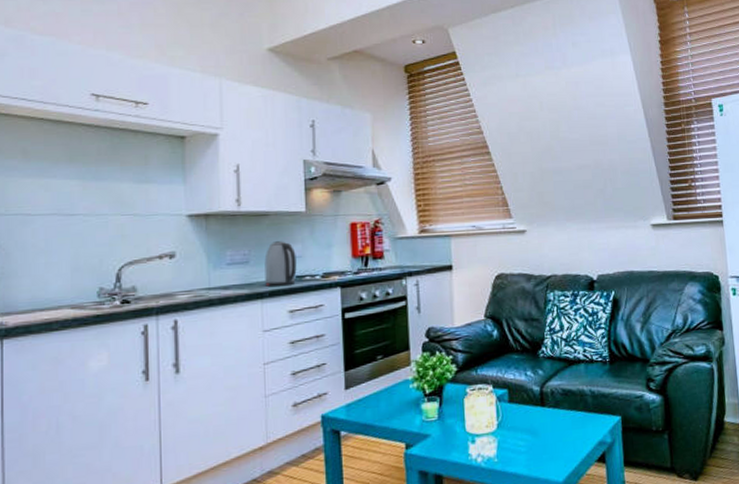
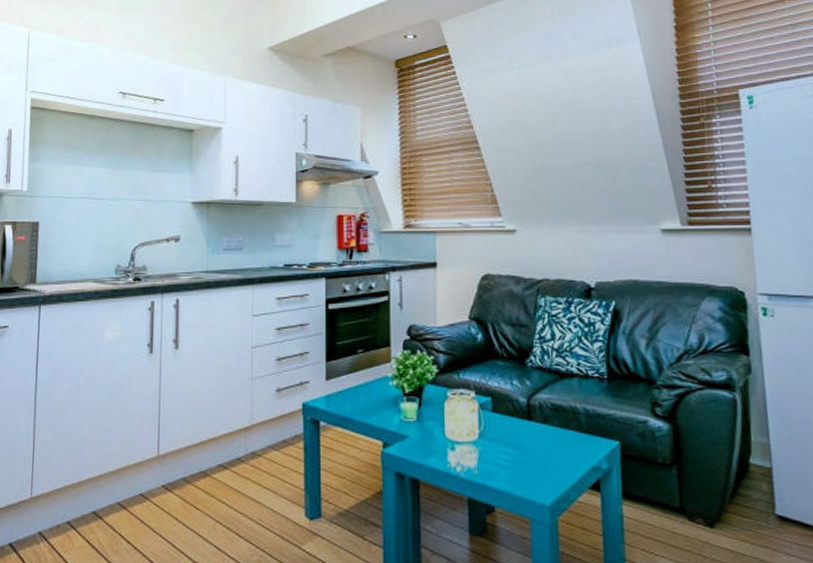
kettle: present [264,241,297,288] -> none [256,230,285,274]

